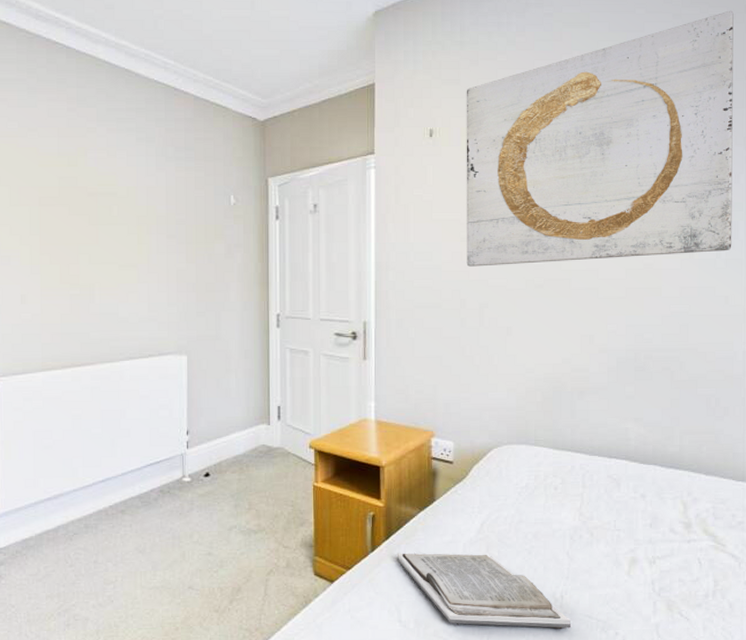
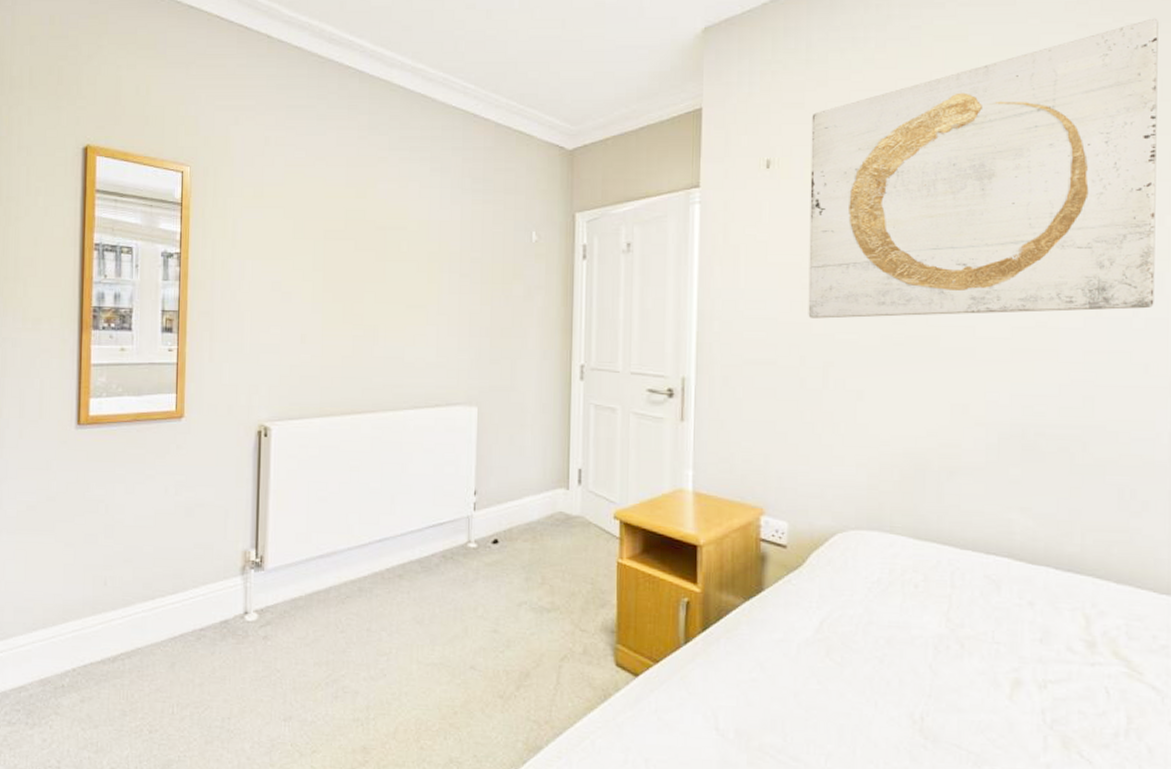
book: present [396,553,571,630] -> none [715,648,933,759]

